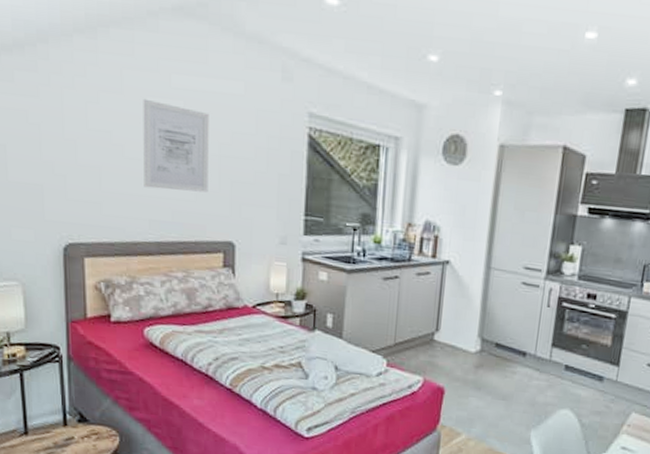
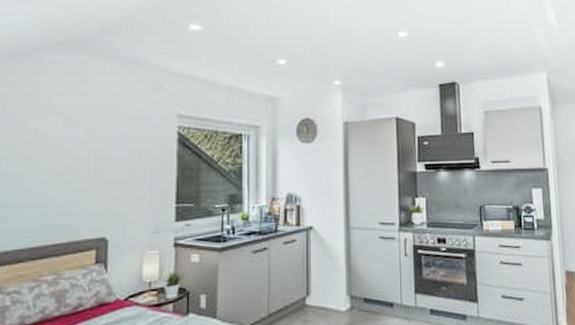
wall art: present [143,98,209,193] -> none [18,118,86,197]

